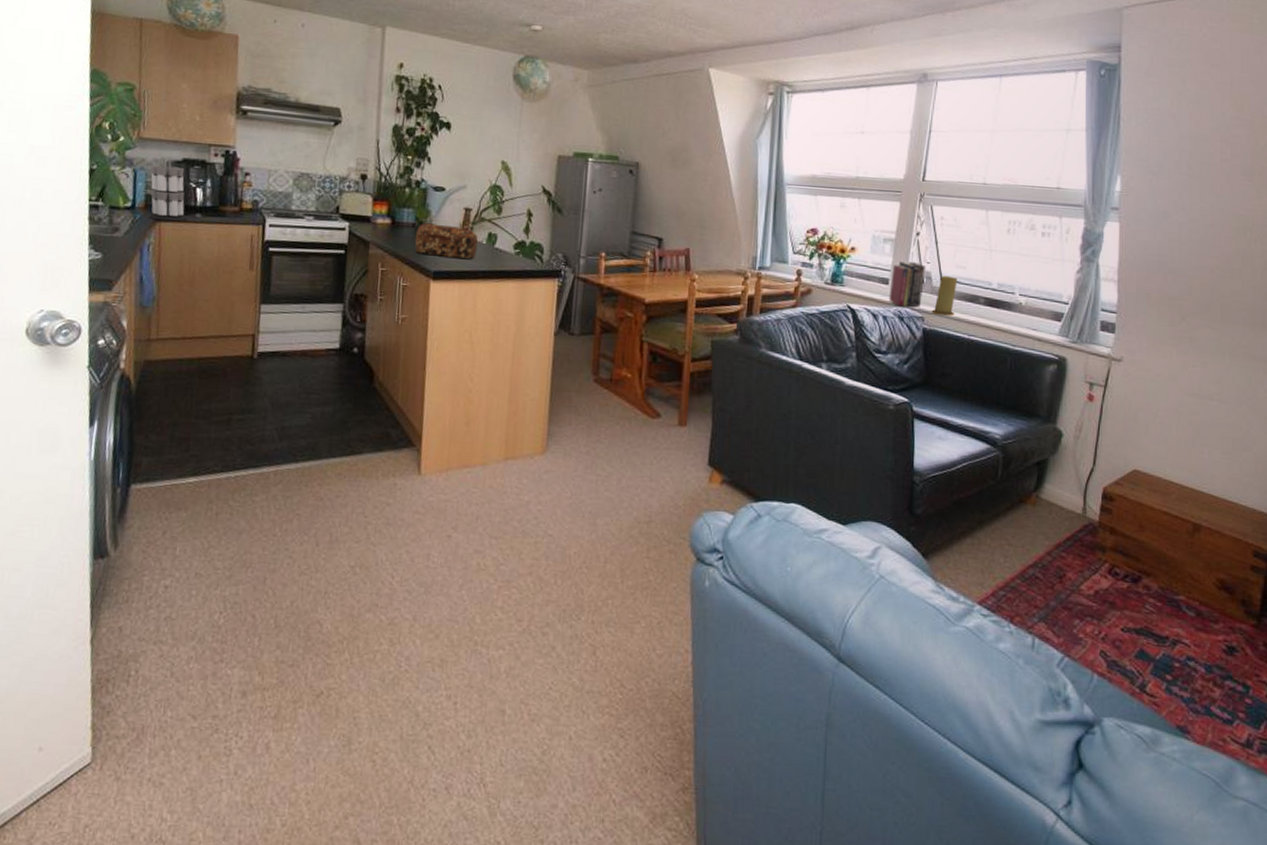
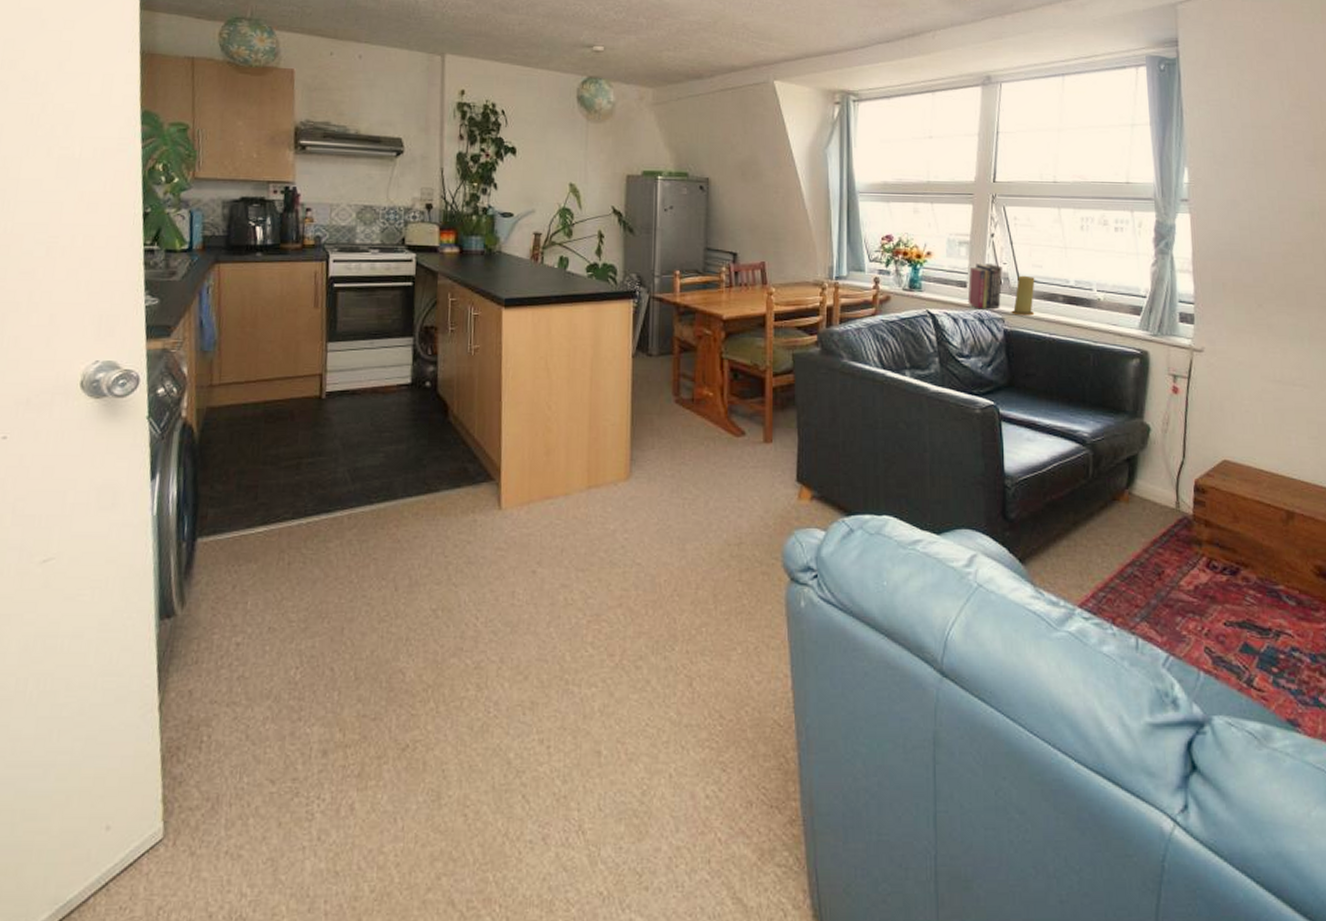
spice rack: present [150,159,186,222] -> none [207,198,246,262]
bread loaf: present [415,223,478,260] -> none [485,250,549,285]

